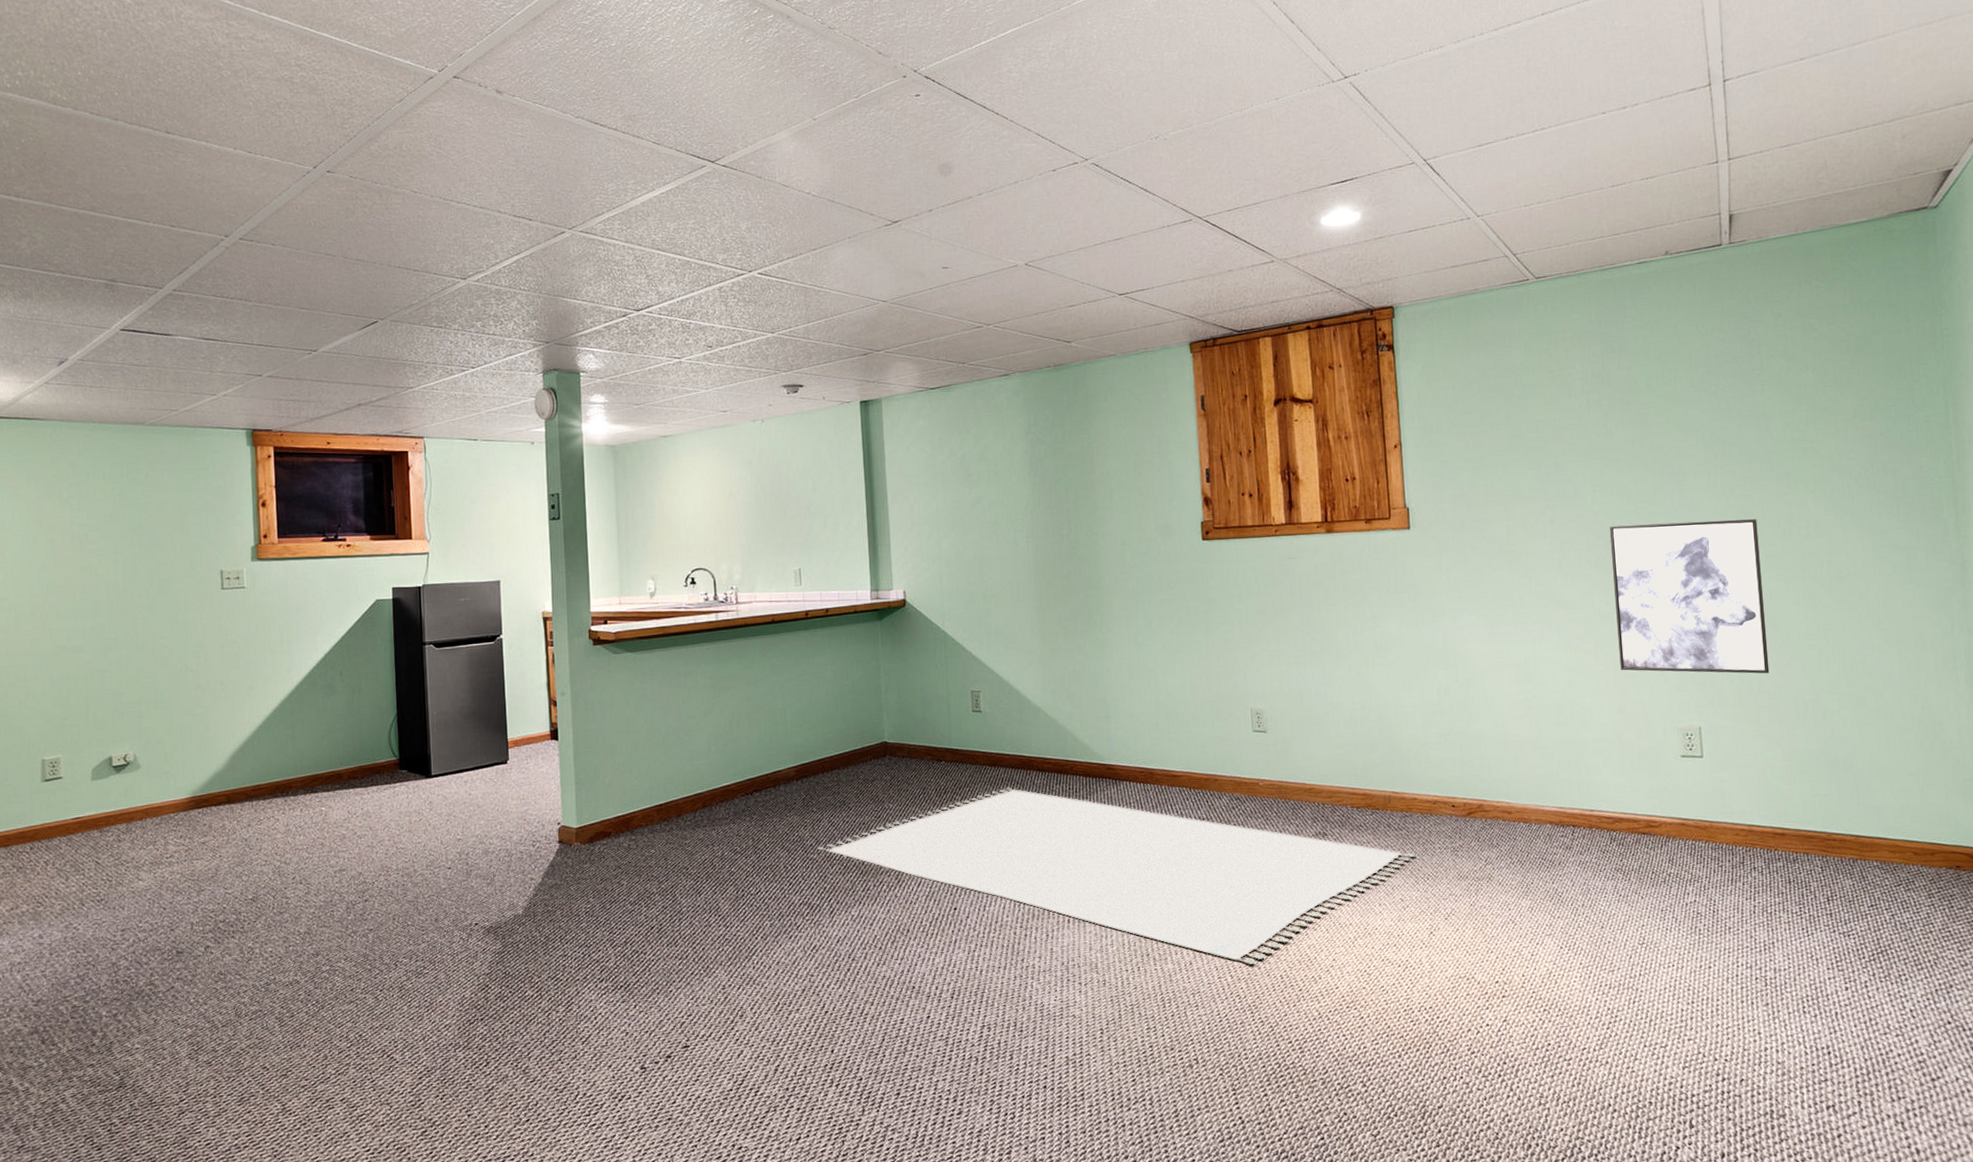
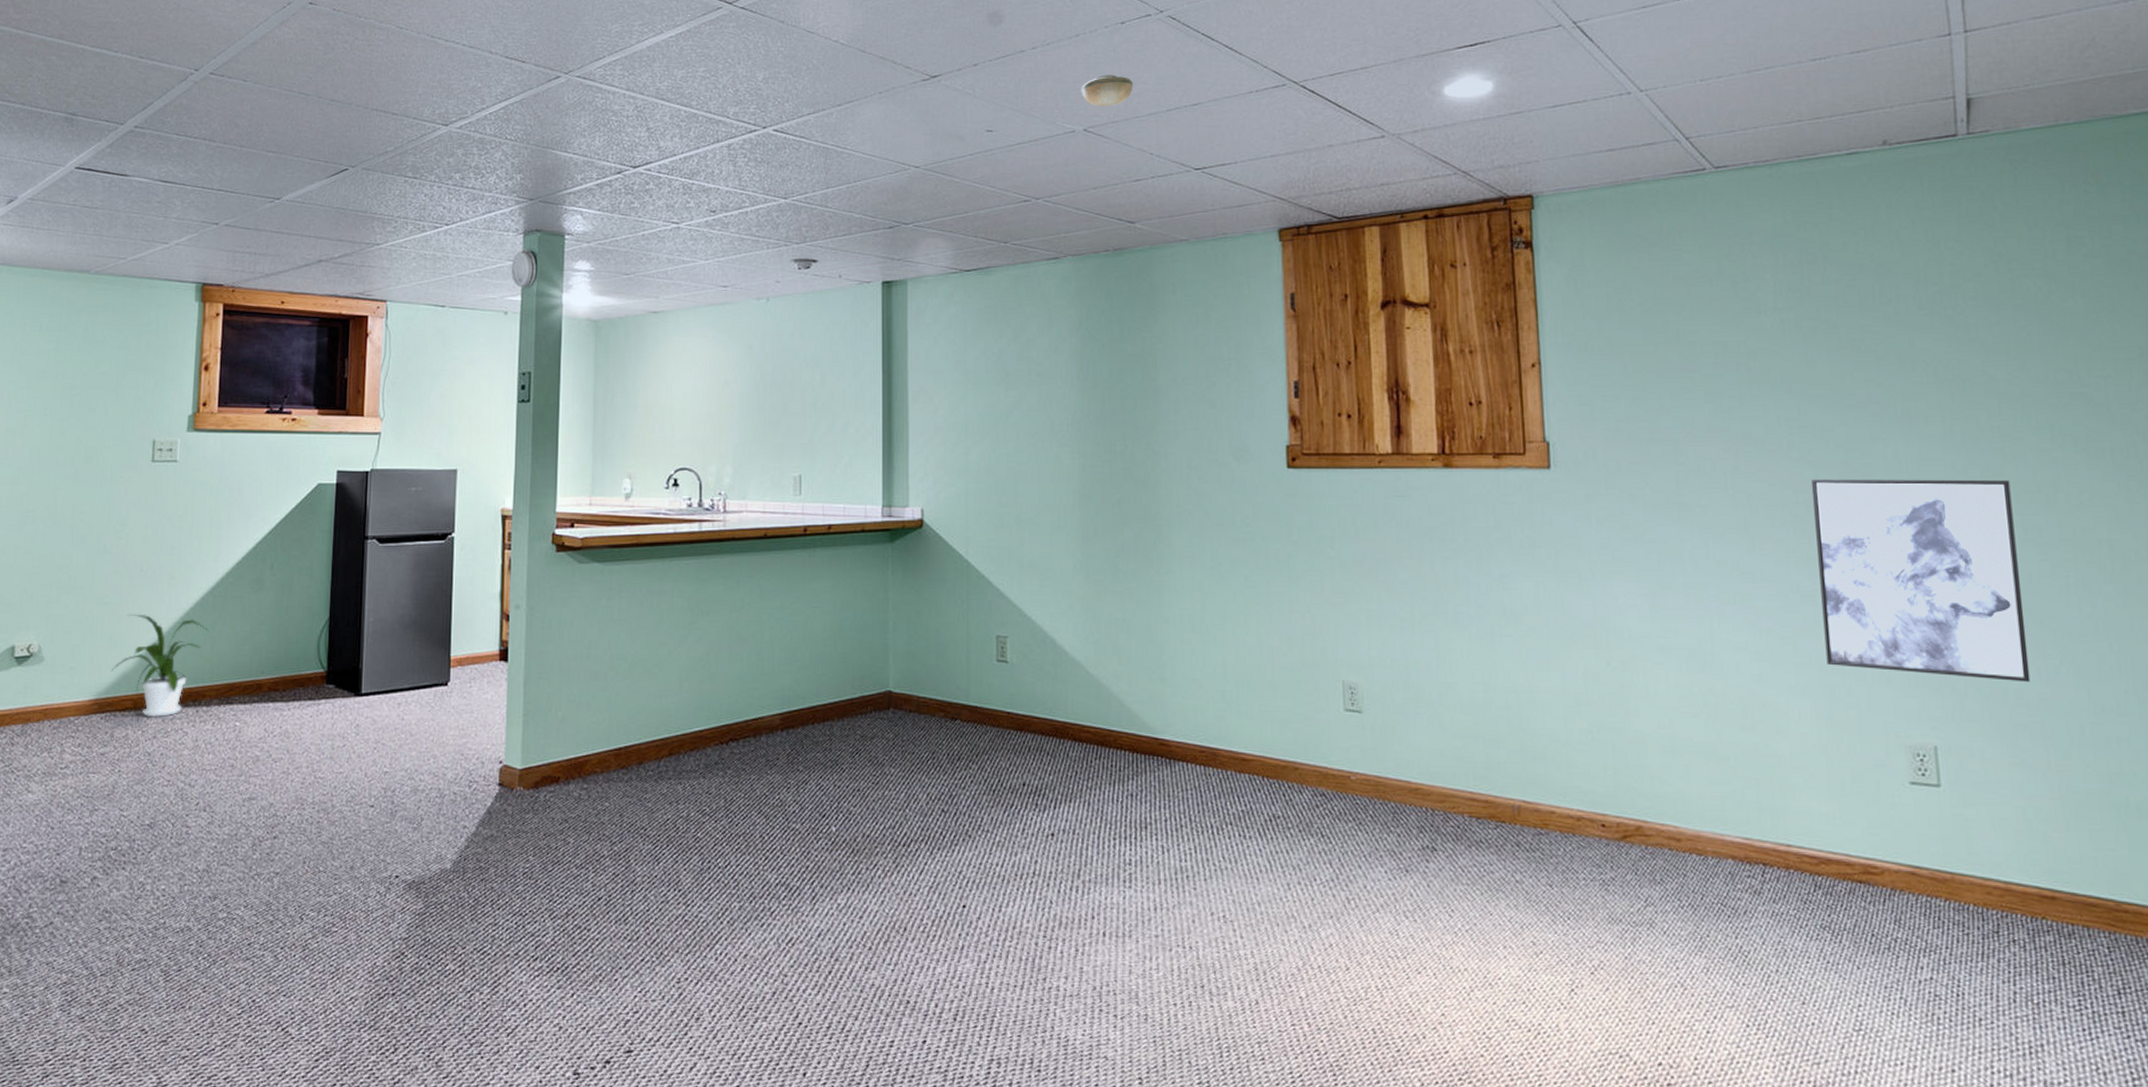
house plant: none [204,722,290,809] -> present [111,615,209,718]
rug: present [817,787,1416,964] -> none [801,758,1553,1011]
smoke detector: none [1021,215,1065,244] -> present [1081,75,1133,107]

